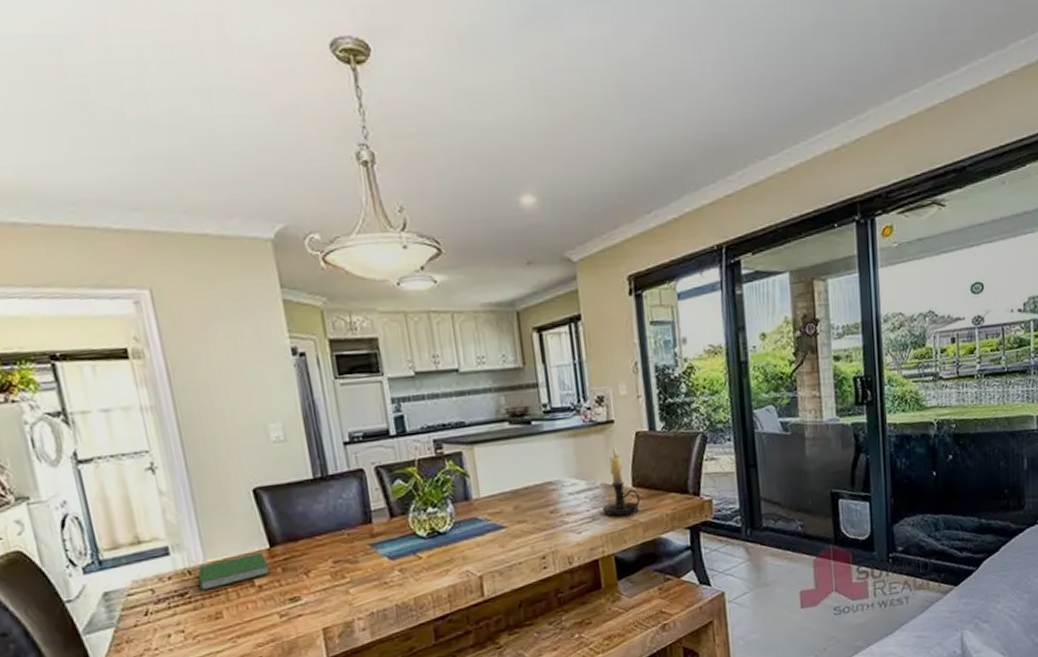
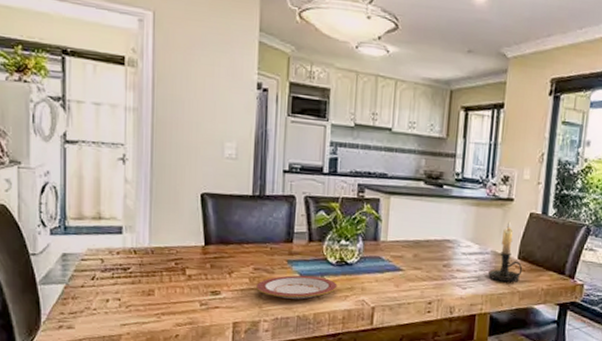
hardcover book: present [198,553,271,591] -> none [141,247,201,270]
plate: none [340,555,435,589] -> present [256,275,338,300]

